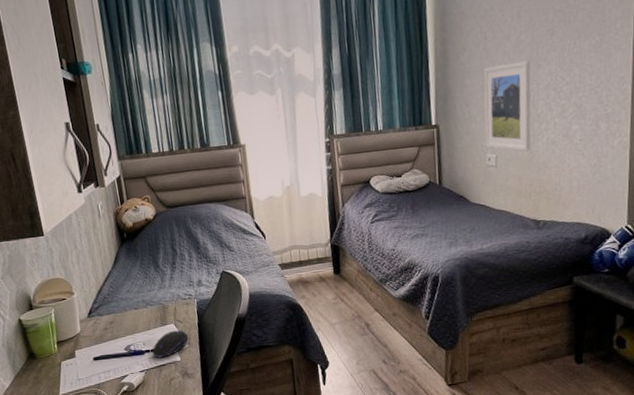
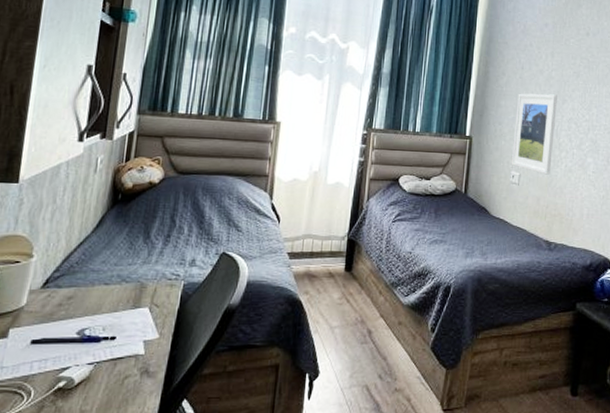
computer mouse: present [152,330,189,358] -> none [111,315,163,349]

